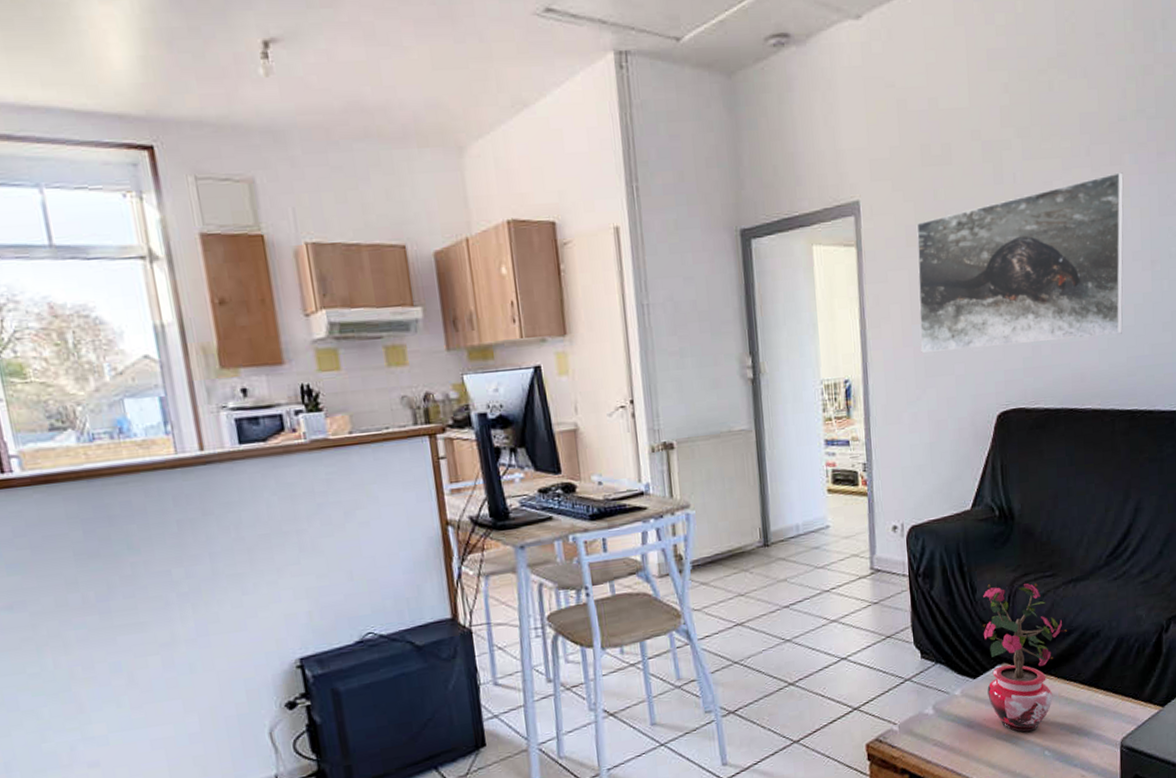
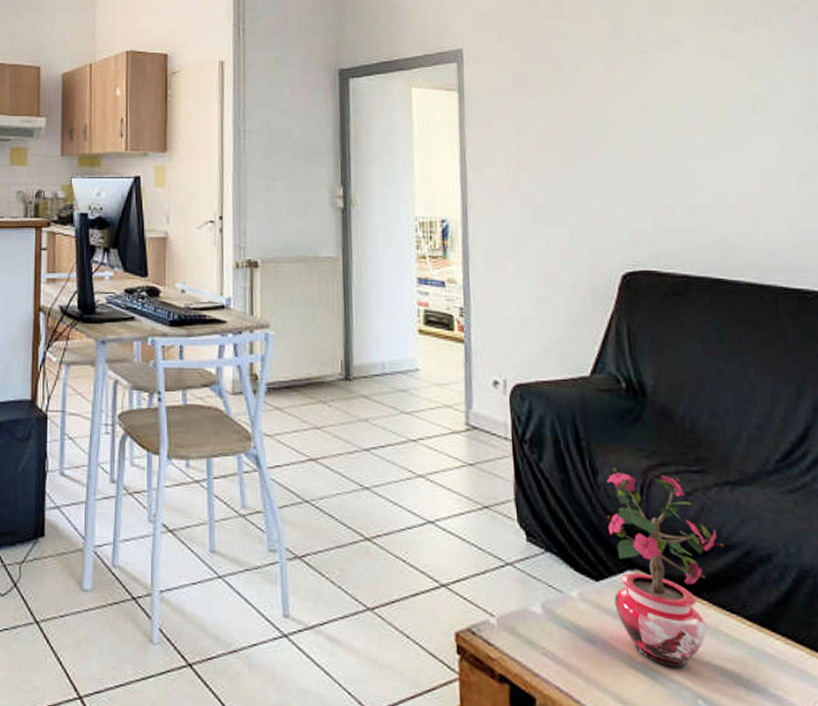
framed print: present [916,172,1124,353] -> none [525,33,783,202]

